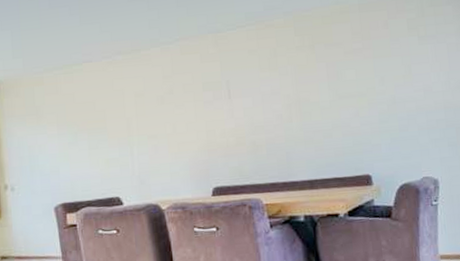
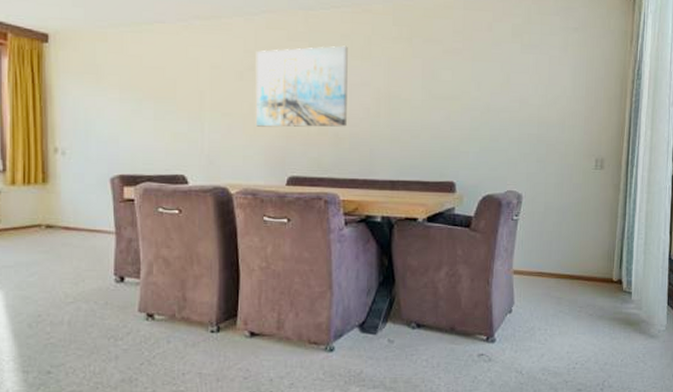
wall art: none [173,60,262,145] -> present [255,45,348,127]

